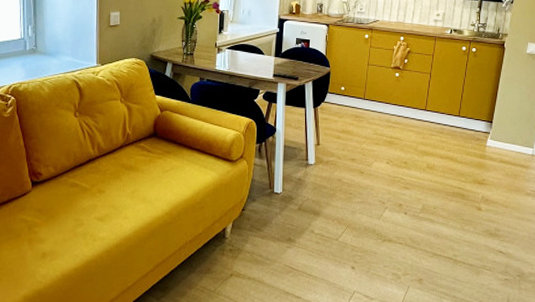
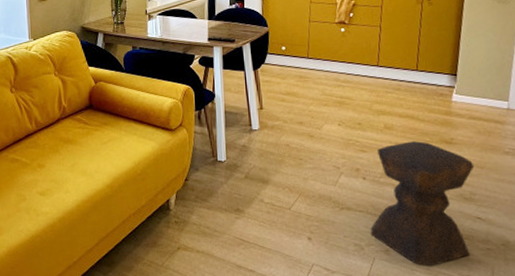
stool: none [407,181,501,295] -> present [370,141,475,267]

